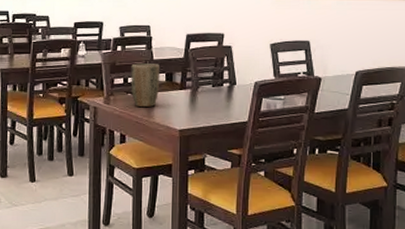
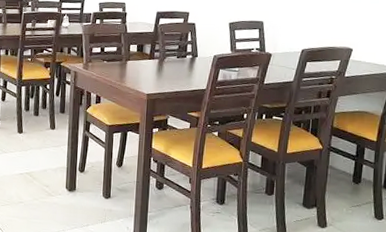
plant pot: present [131,63,160,107] -> none [107,35,133,73]

